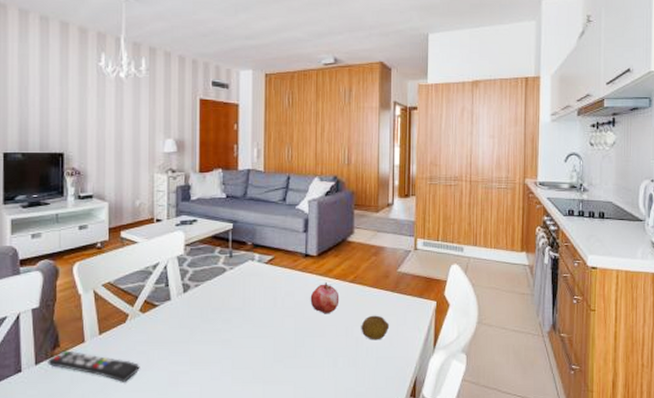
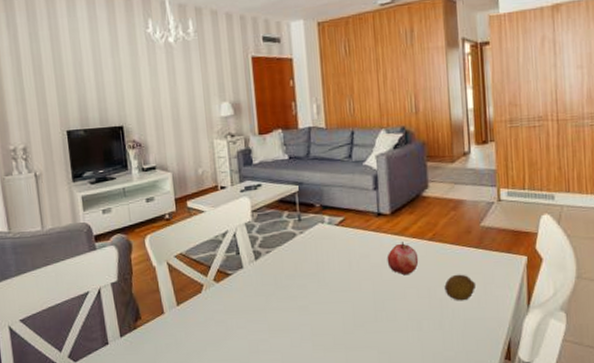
remote control: present [48,350,140,382] -> none [131,322,220,352]

